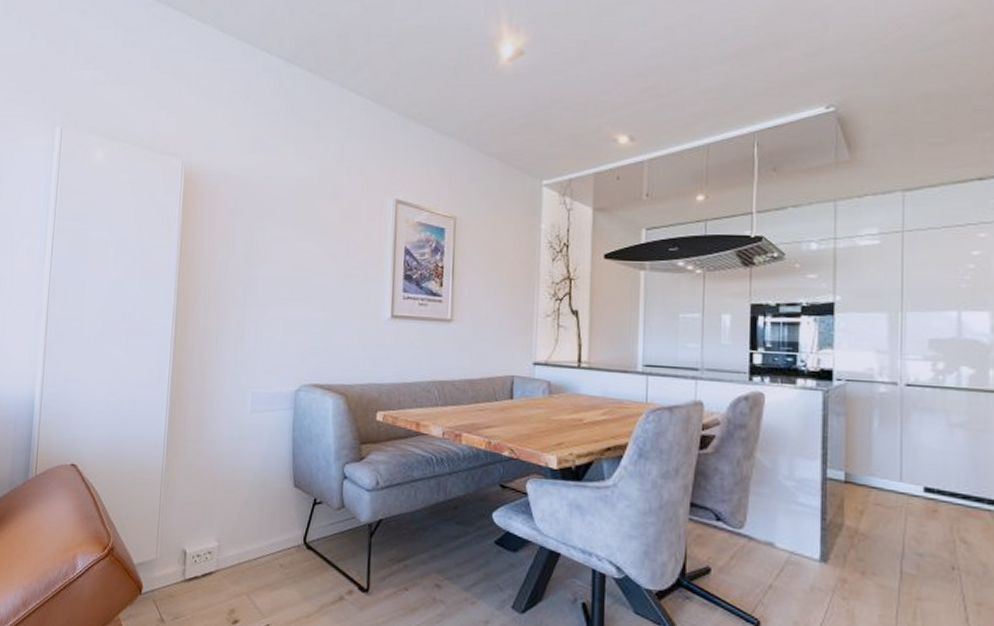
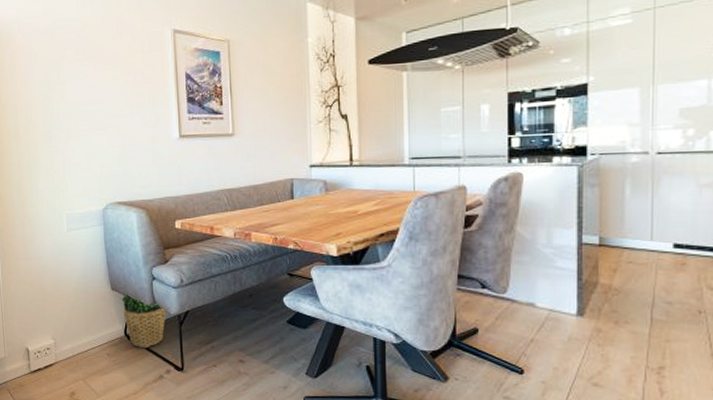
potted plant: none [304,491,356,561] -> present [121,293,166,348]

